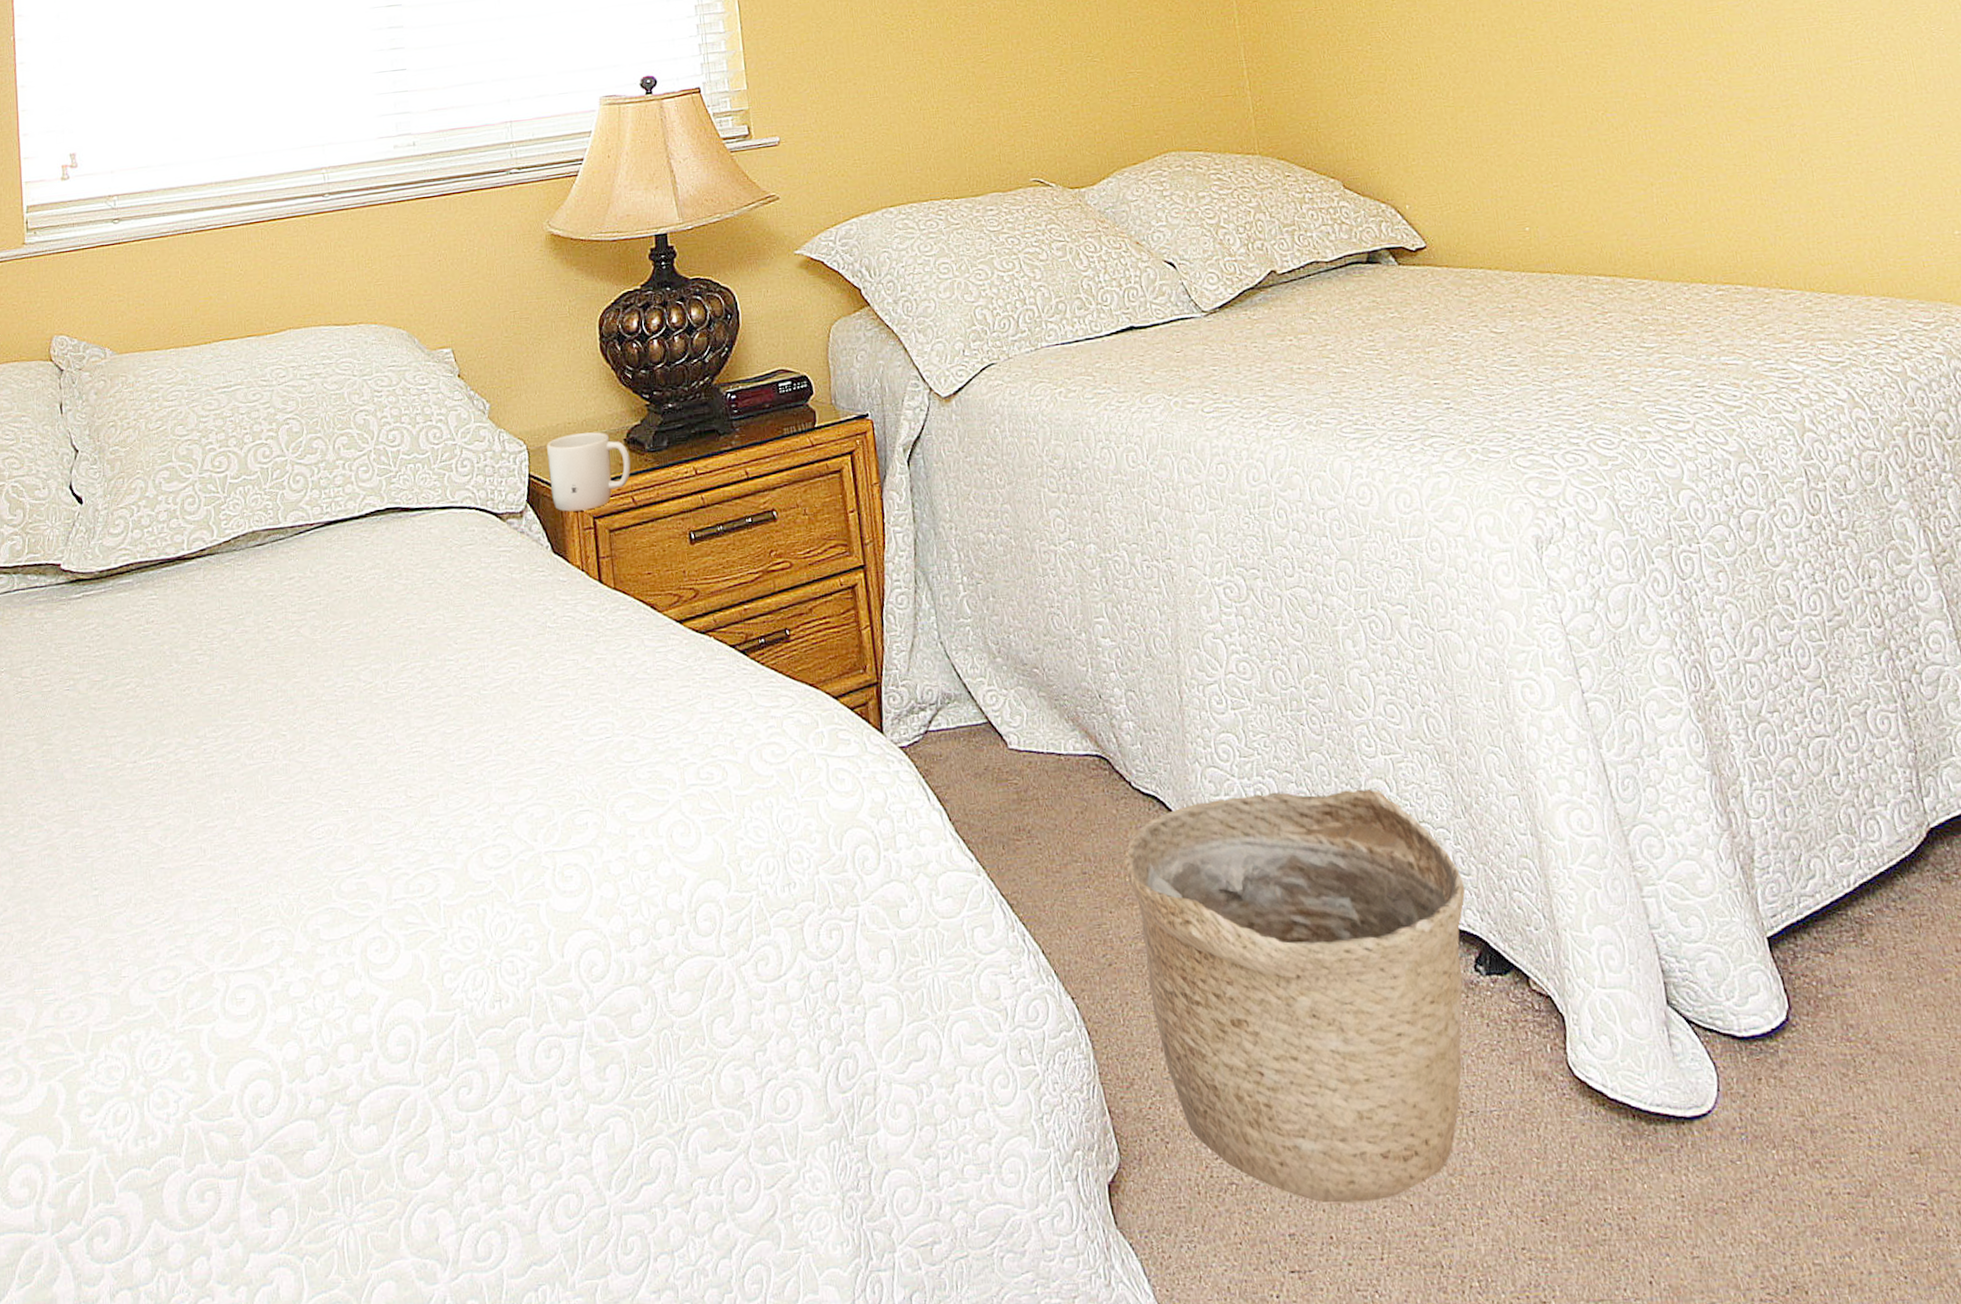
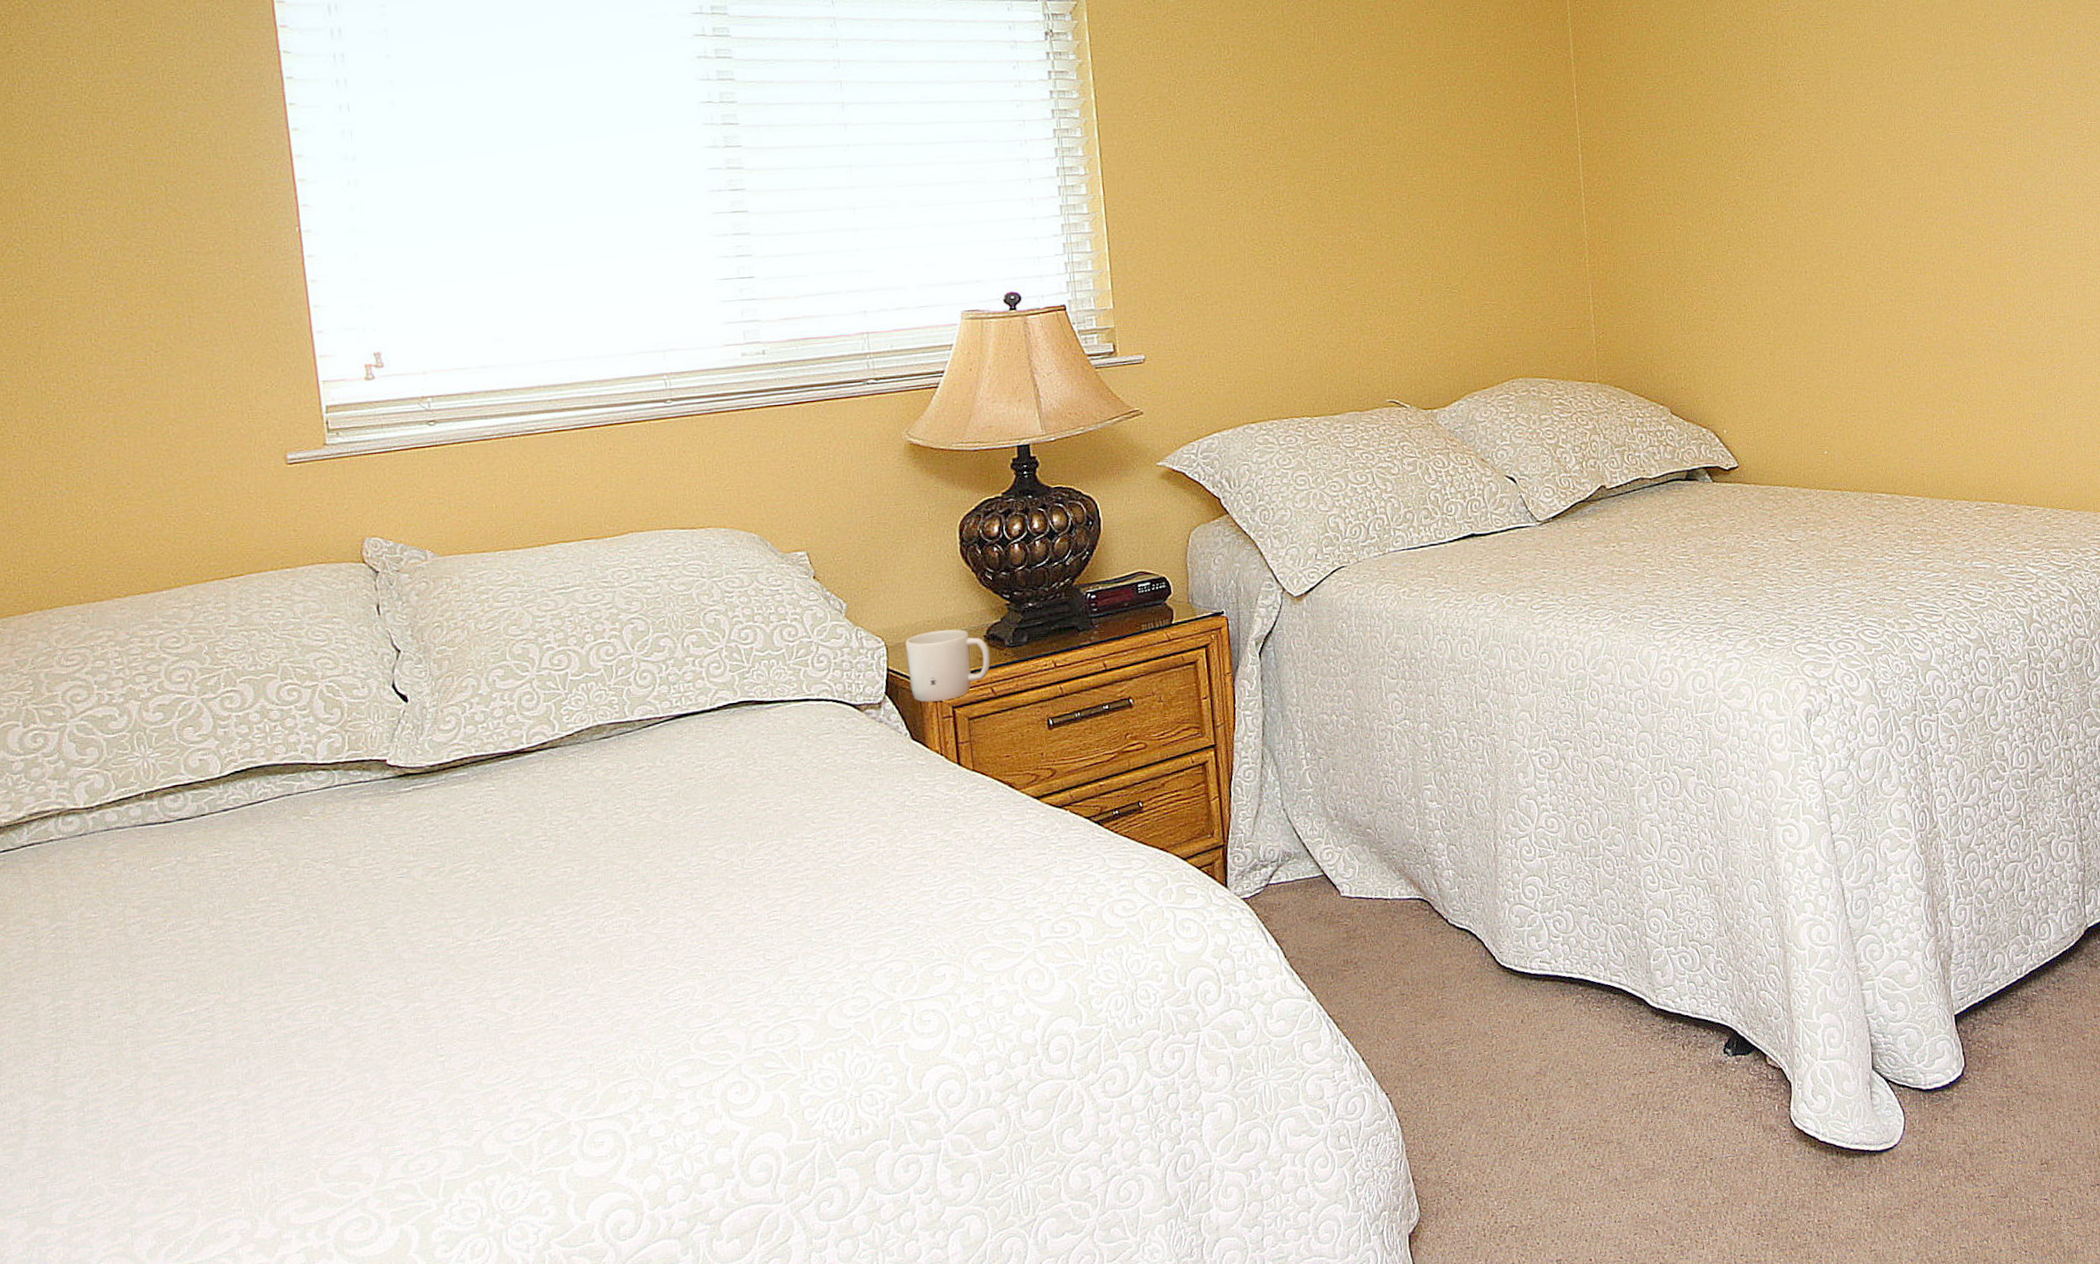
basket: present [1123,789,1466,1204] -> none [1437,917,1722,1235]

